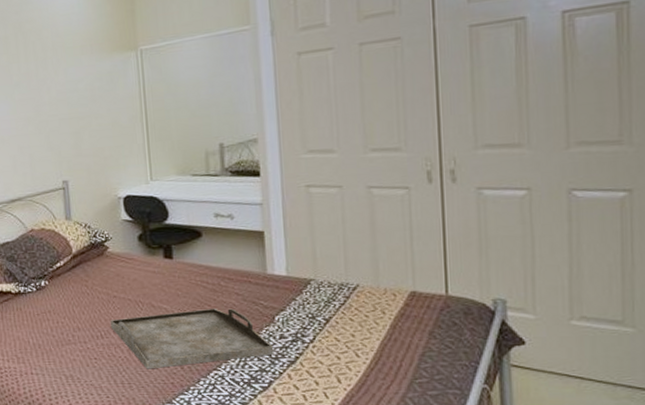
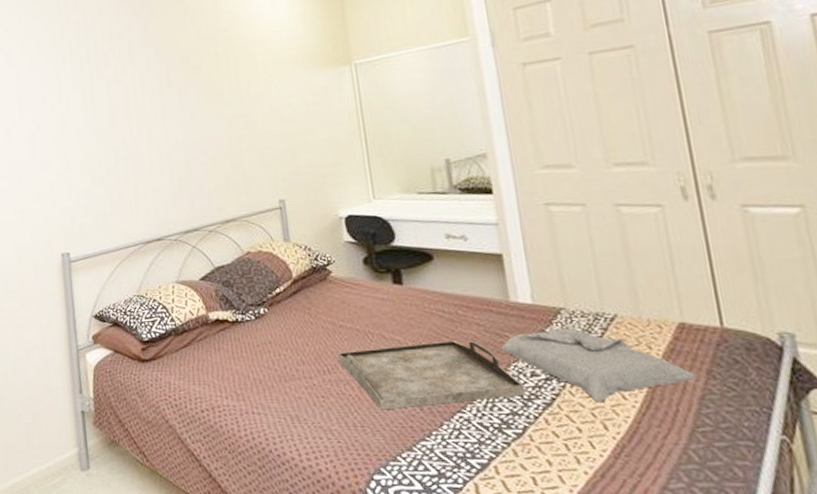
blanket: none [254,296,421,360] -> present [499,327,698,403]

